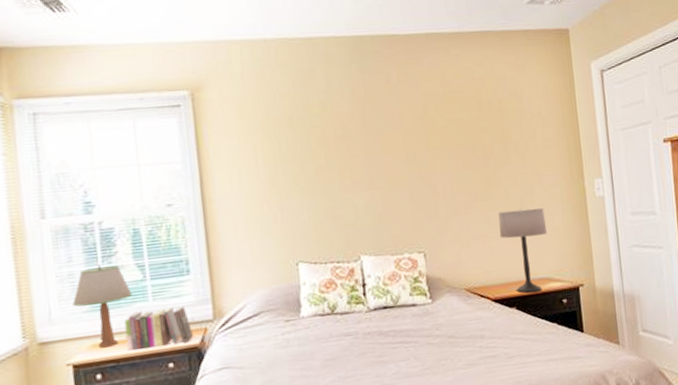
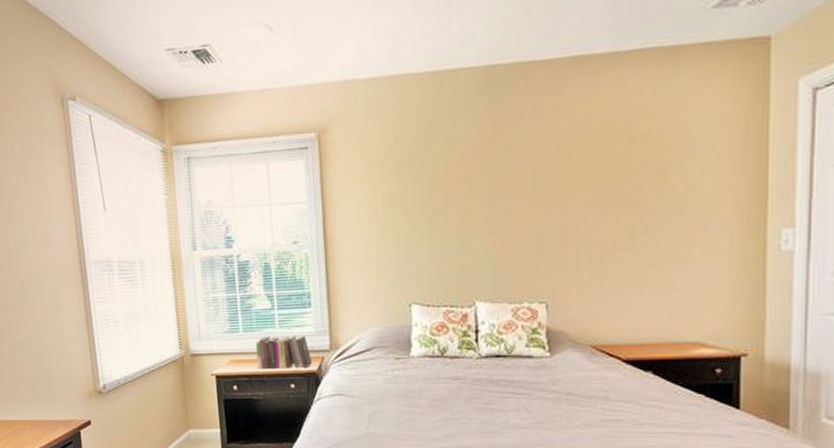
table lamp: present [72,264,132,348] -> none [216,292,263,364]
table lamp: present [498,208,547,293] -> none [640,260,704,357]

